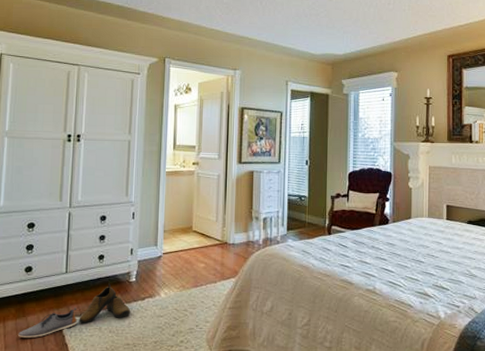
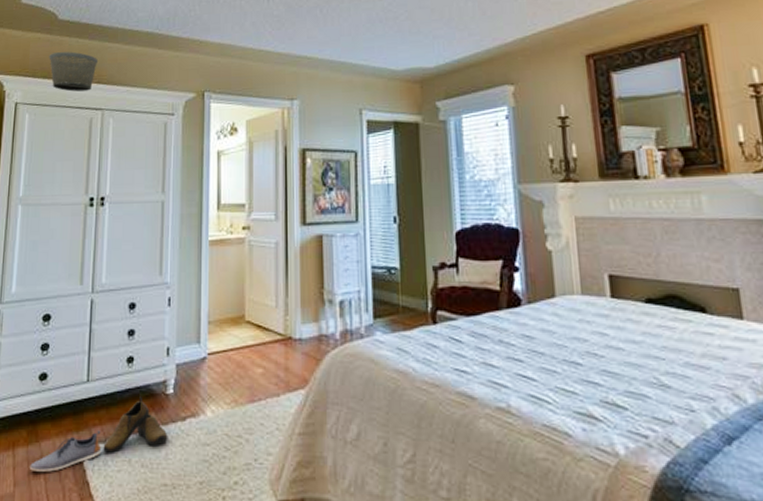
basket: none [30,14,76,49] -> present [49,51,99,92]

